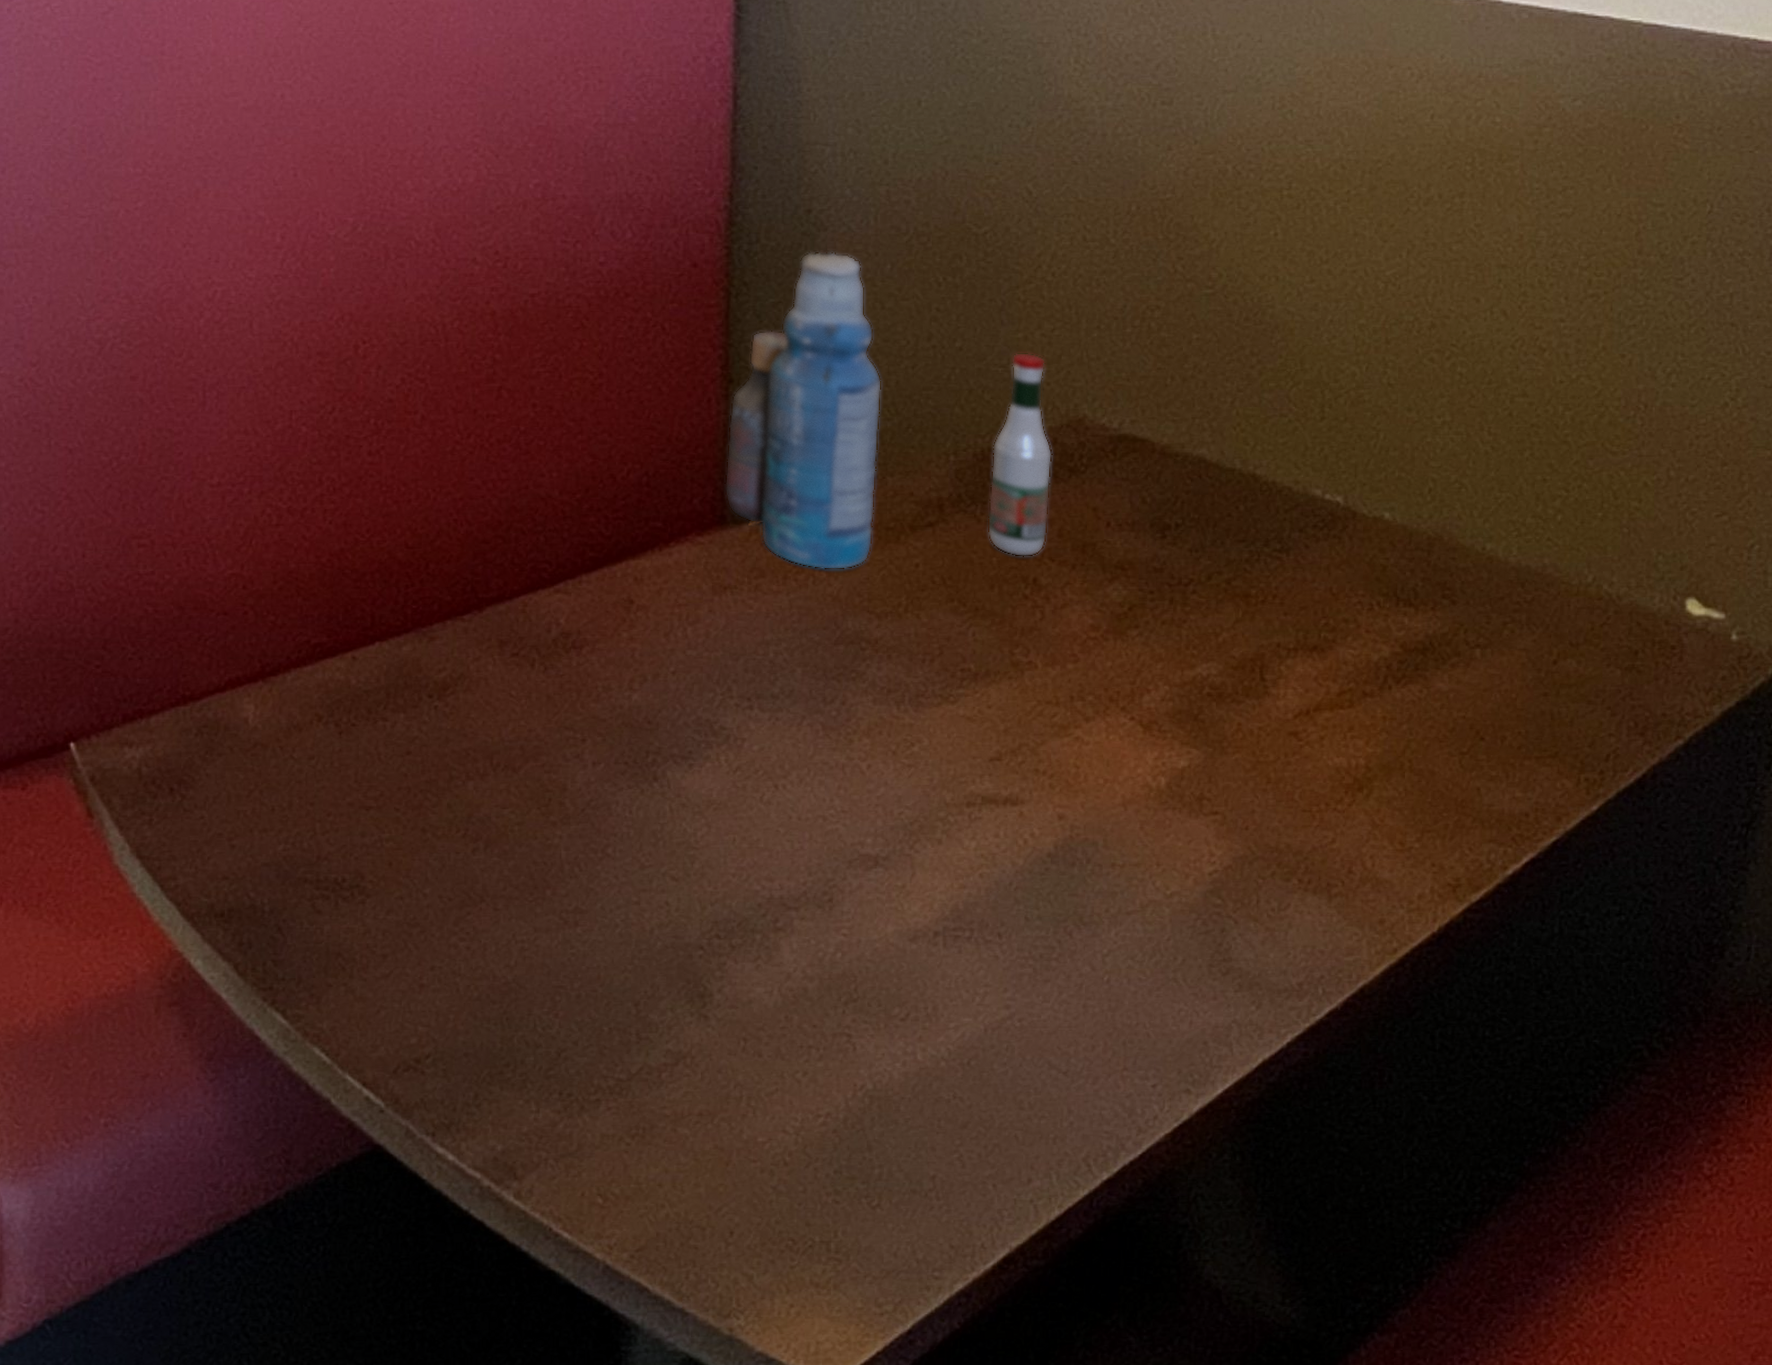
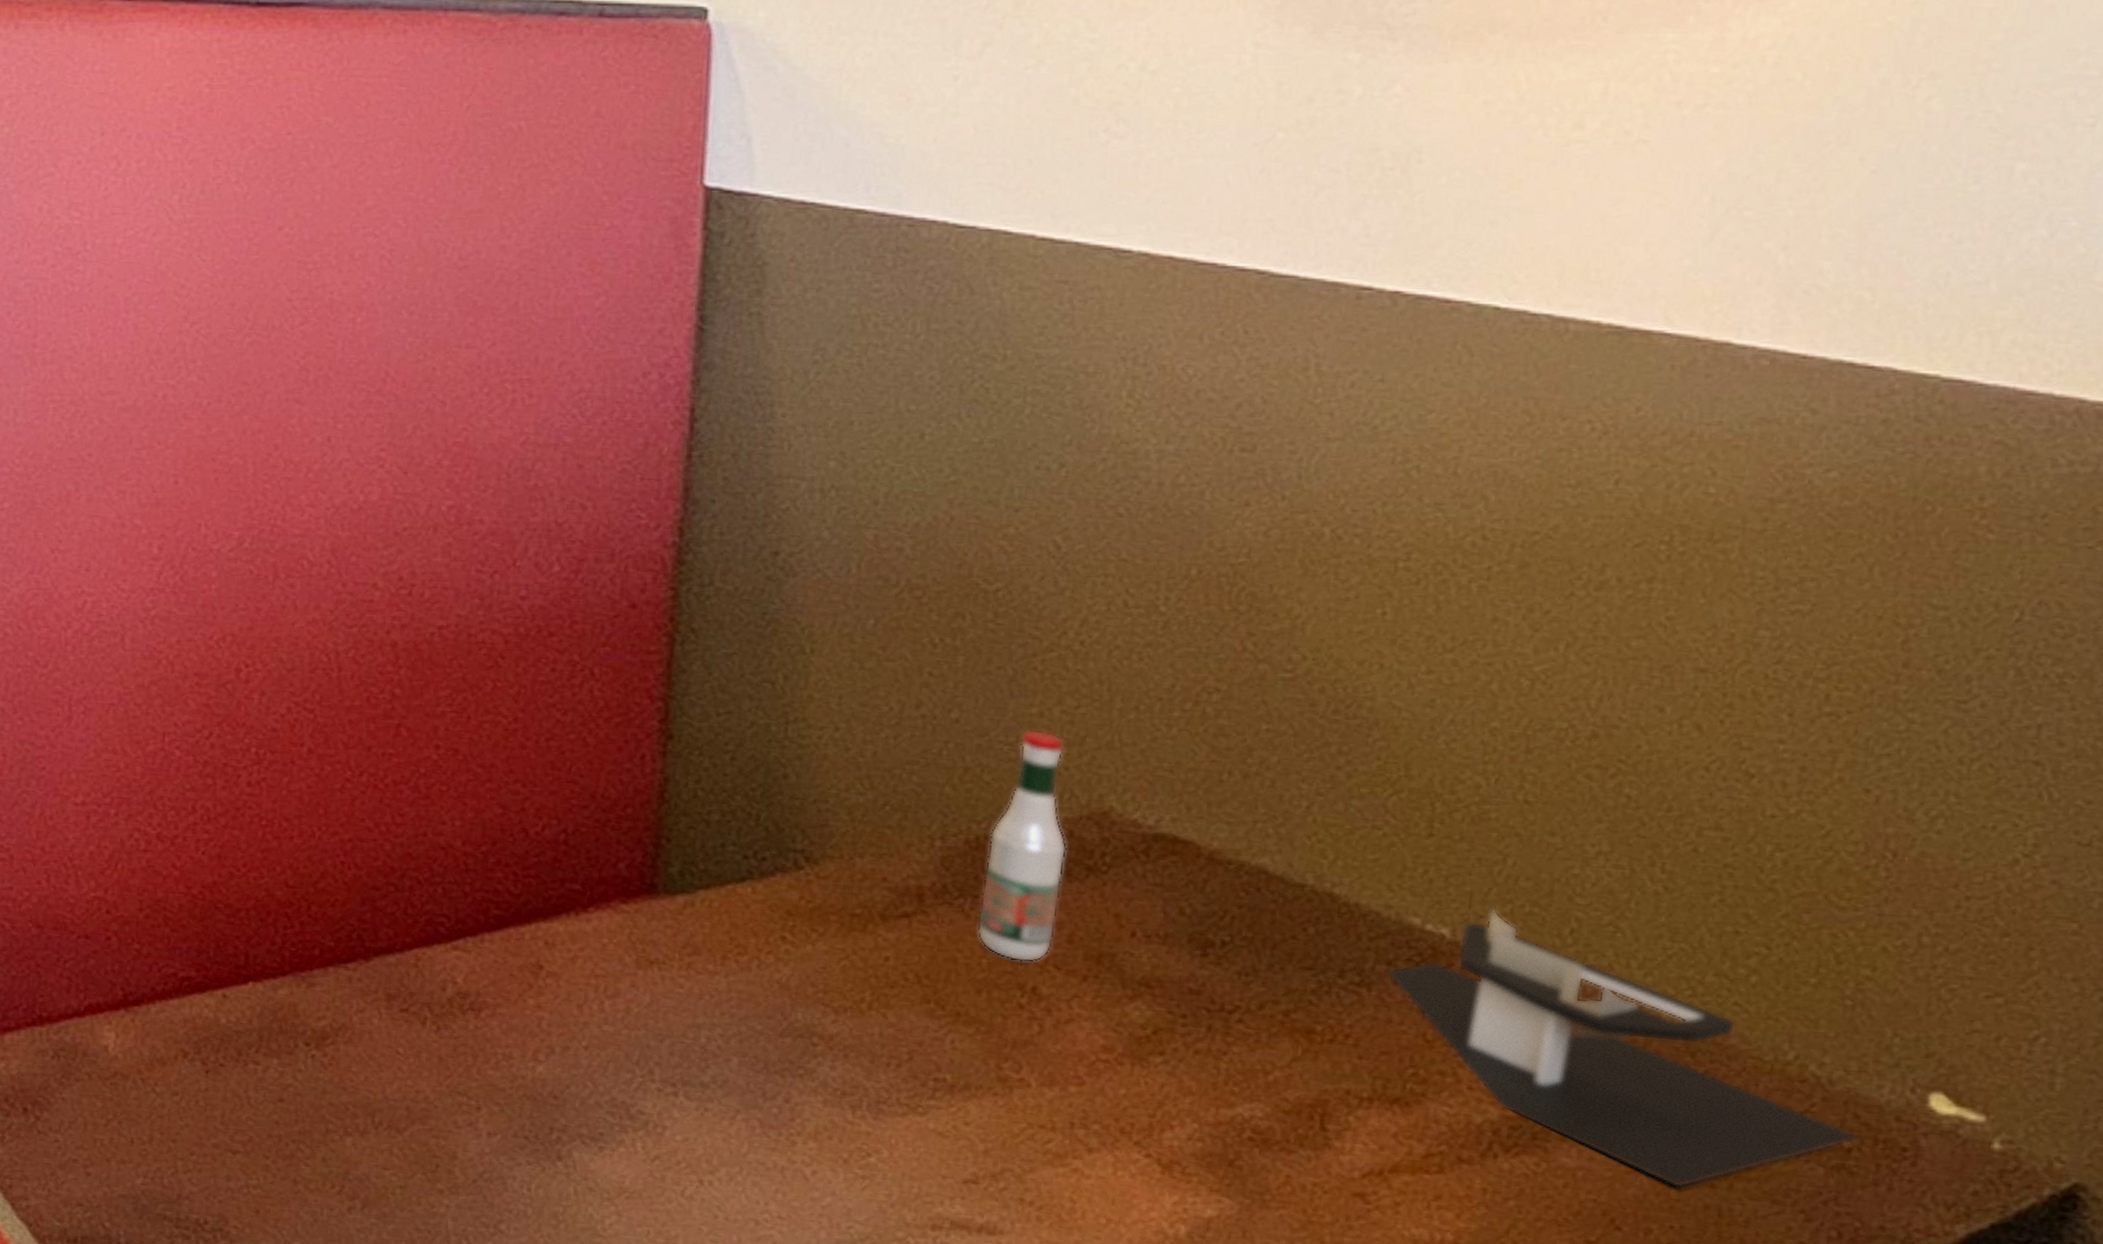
bottle: present [724,252,882,570] -> none [656,600,856,956]
napkin holder: none [1300,475,1643,699] -> present [1386,907,1861,1189]

